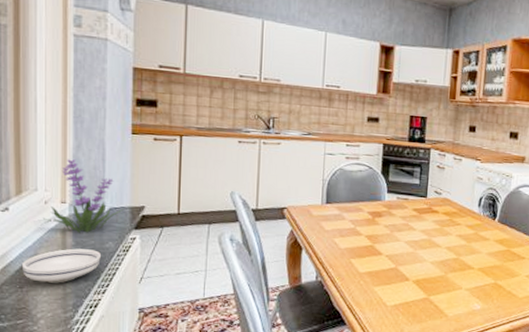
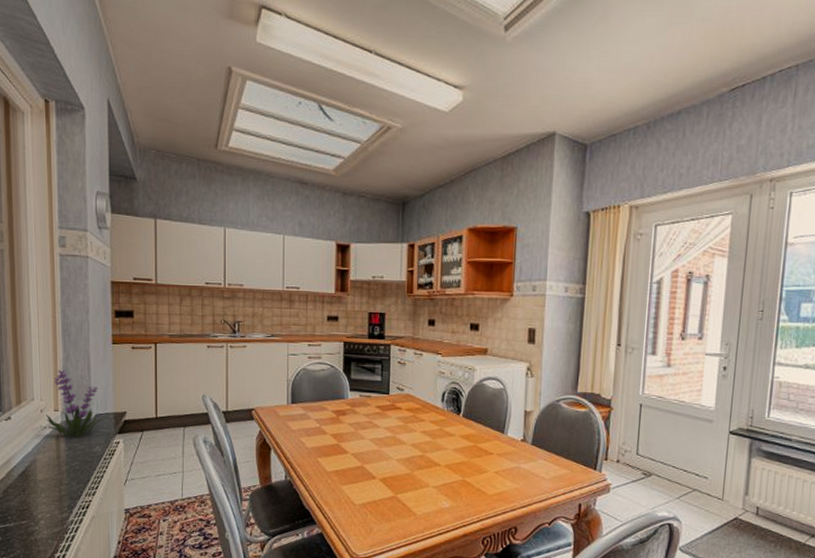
bowl: present [22,248,101,283] -> none [24,453,90,486]

